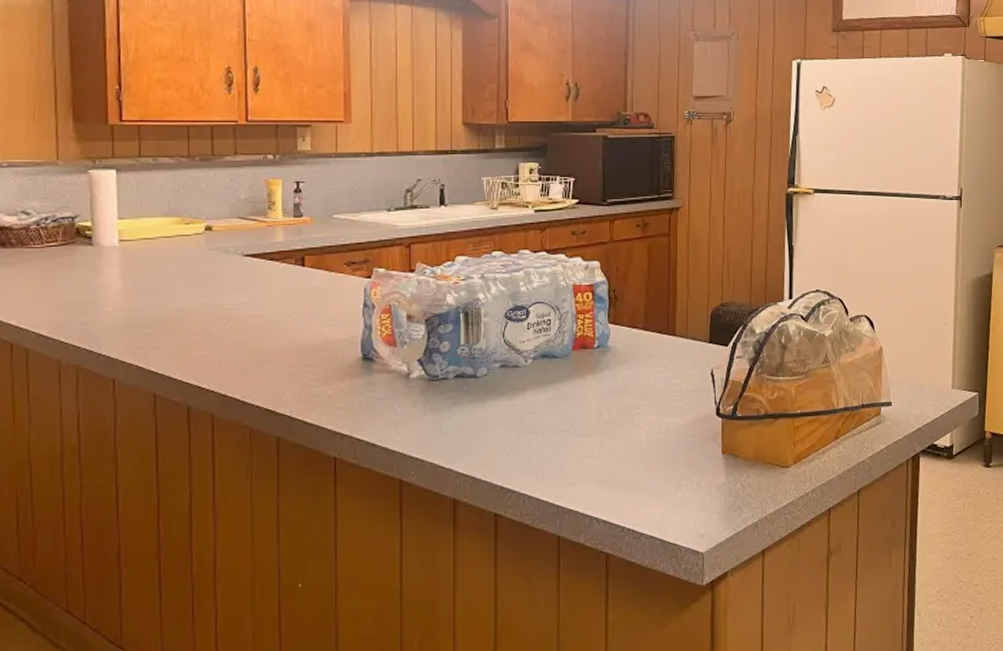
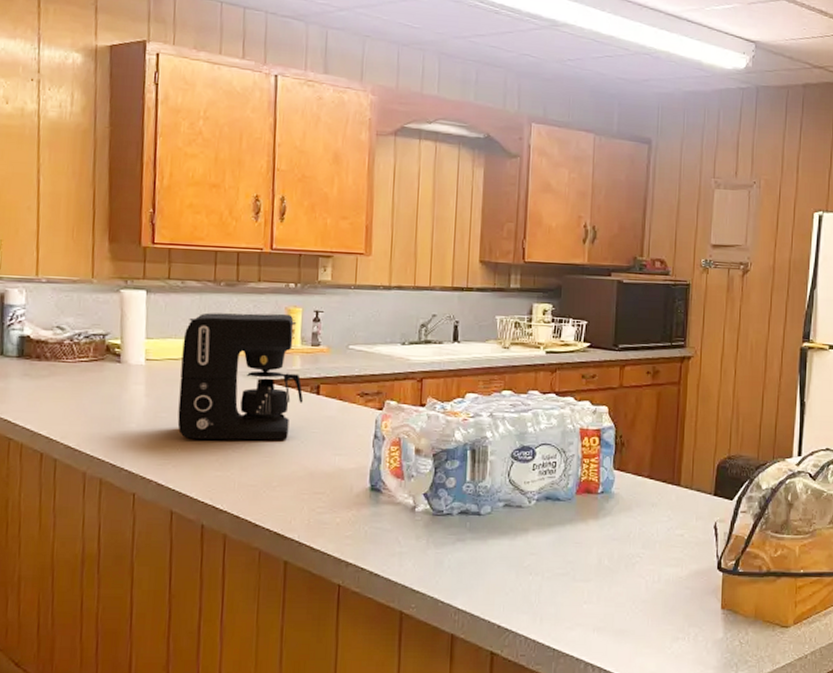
coffee maker: none [156,186,288,319] -> present [177,312,304,441]

